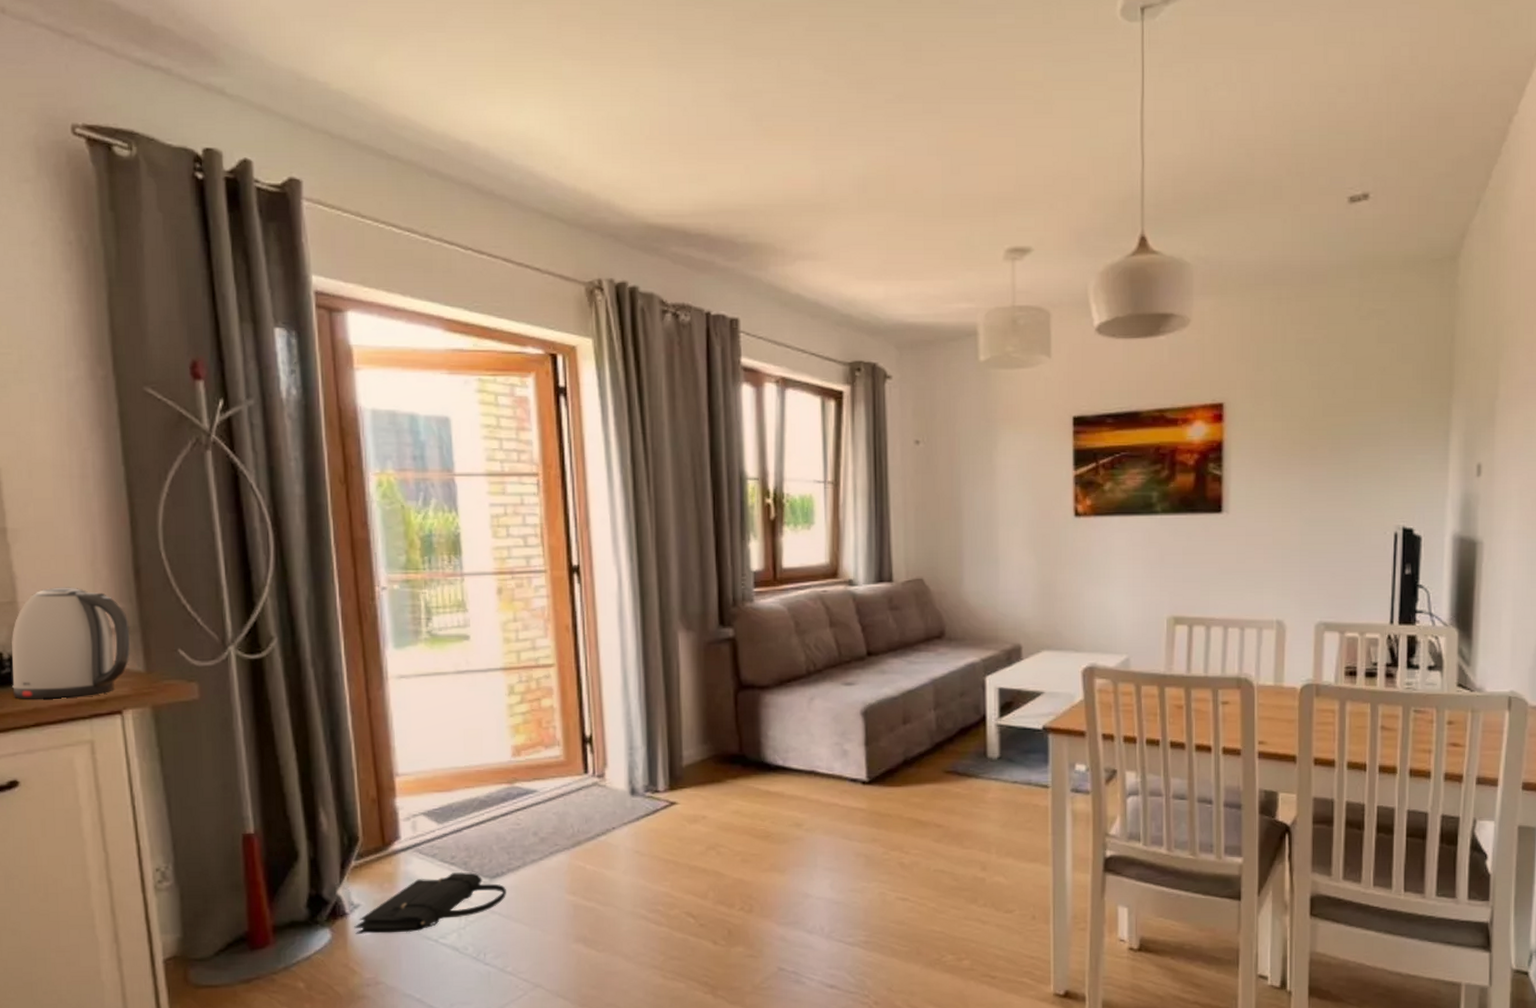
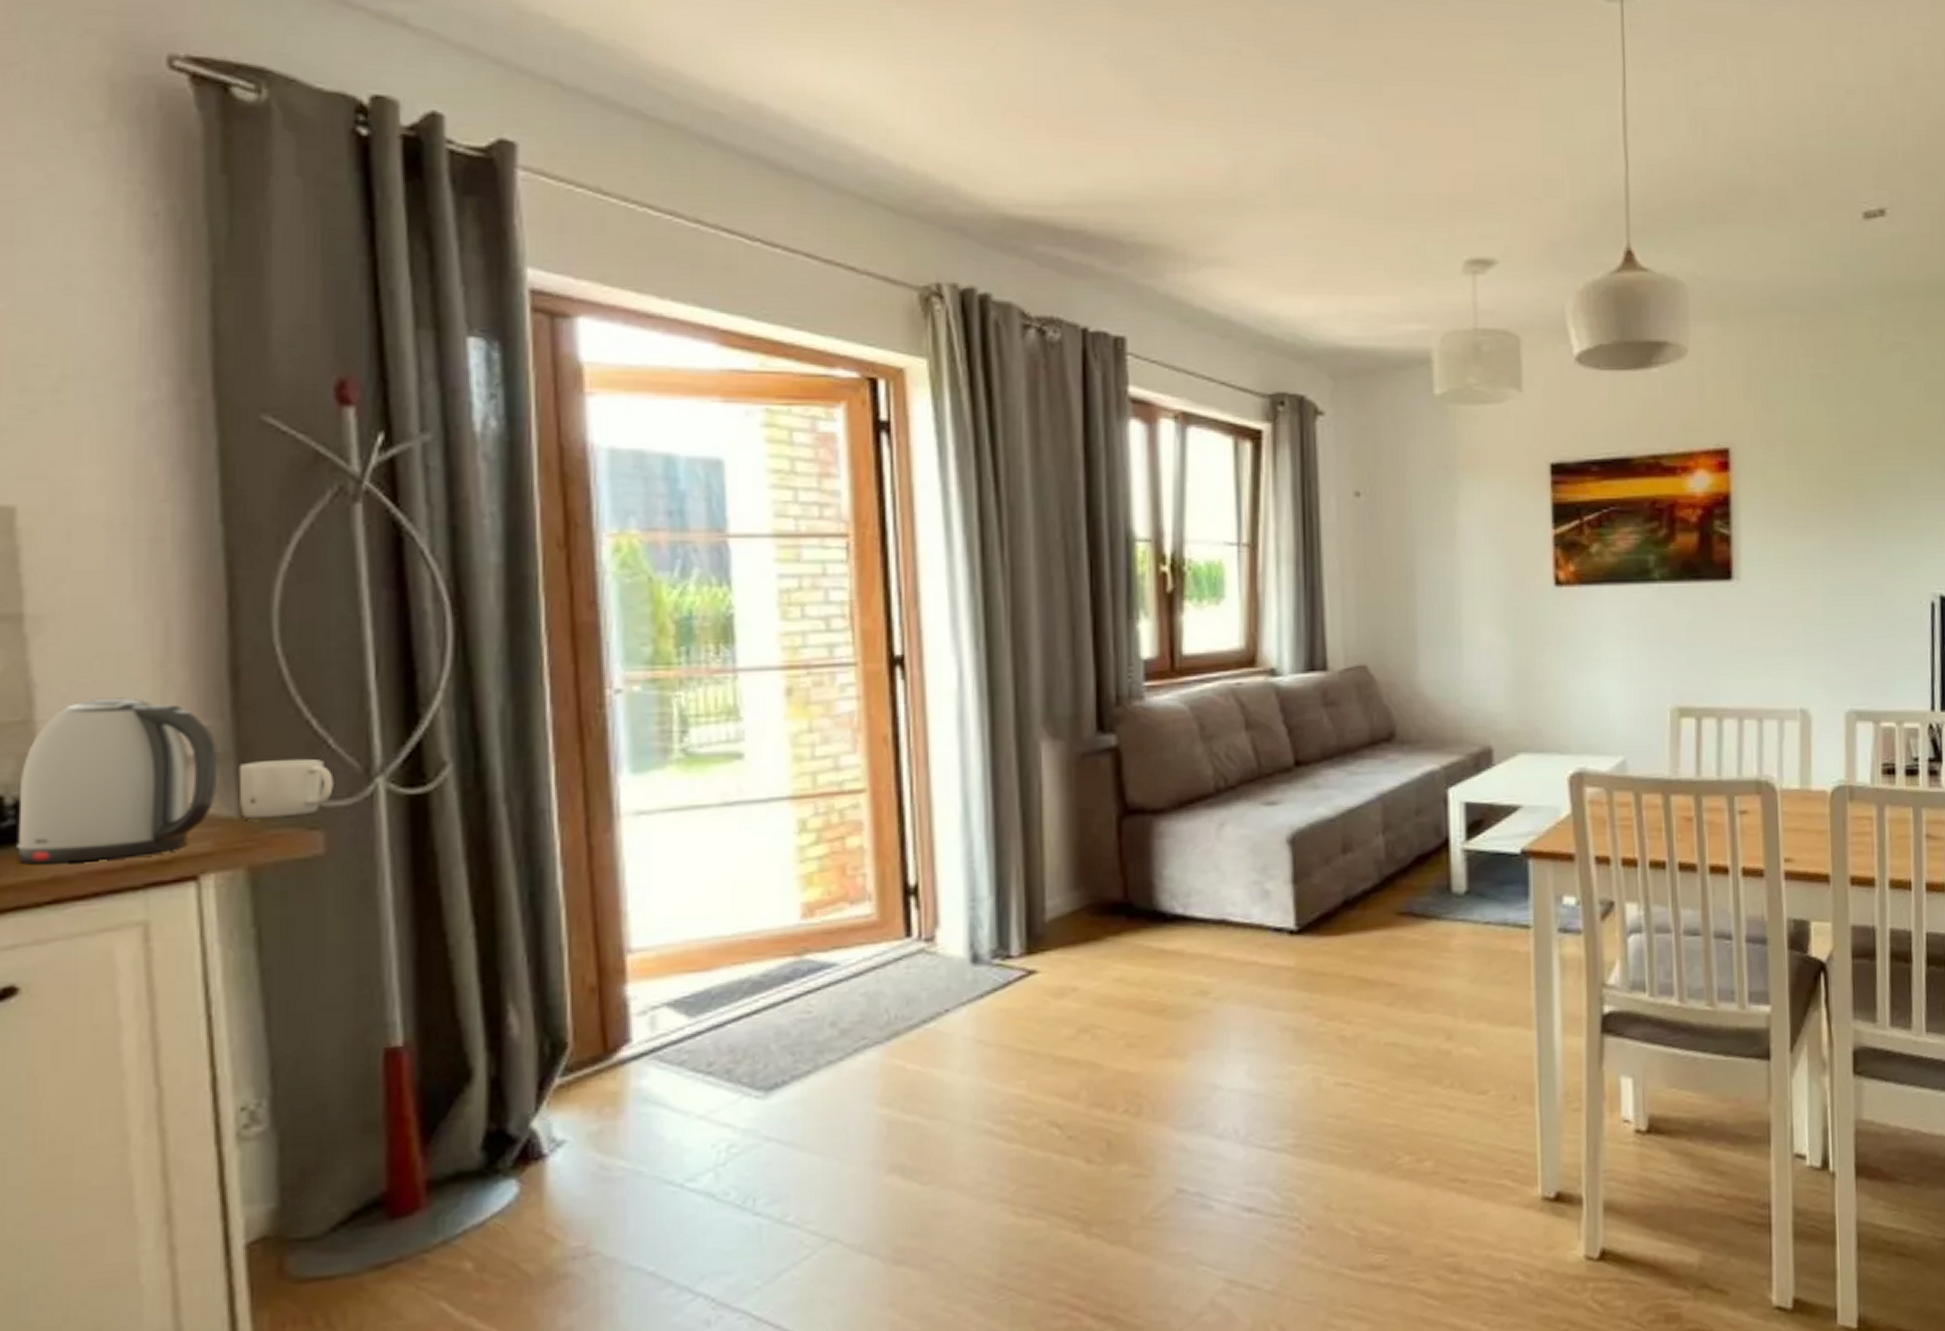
mug: none [143,632,203,673] -> present [238,758,334,819]
handbag: present [354,871,506,935] -> none [555,1083,788,1186]

